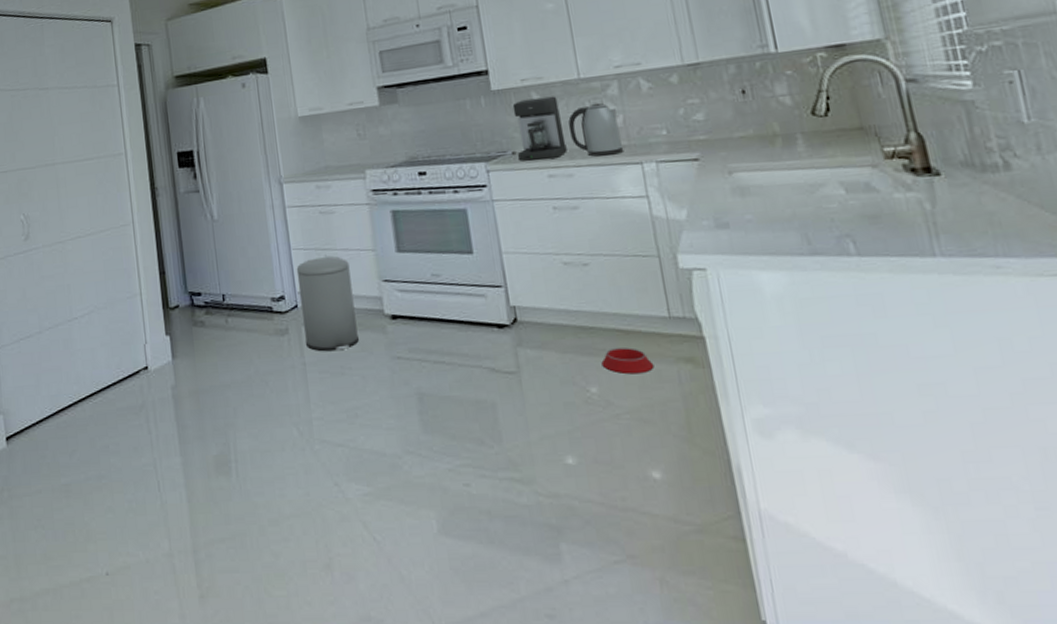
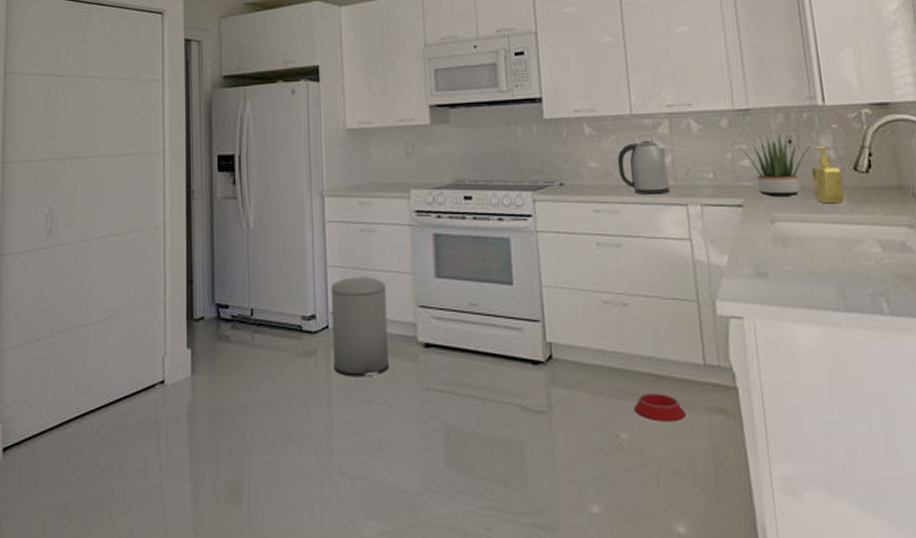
coffee maker: present [512,96,567,161] -> none [563,130,615,194]
potted plant: none [688,85,766,149] -> present [736,133,811,197]
soap dispenser: none [767,93,804,151] -> present [811,146,845,204]

